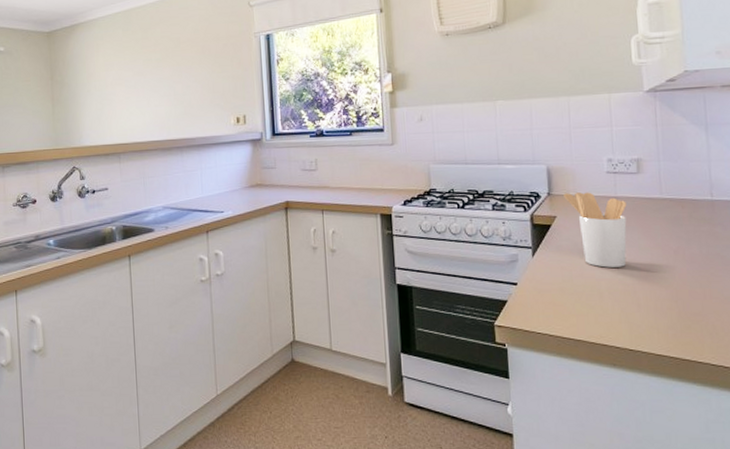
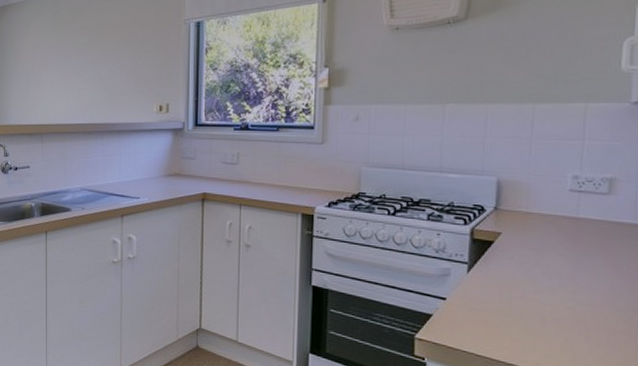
utensil holder: present [564,192,627,268] -> none [513,209,589,294]

